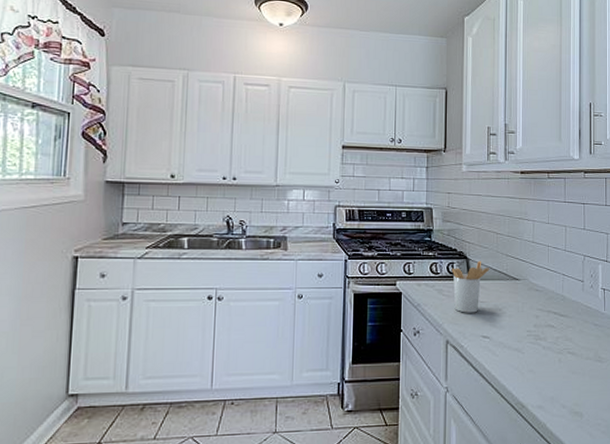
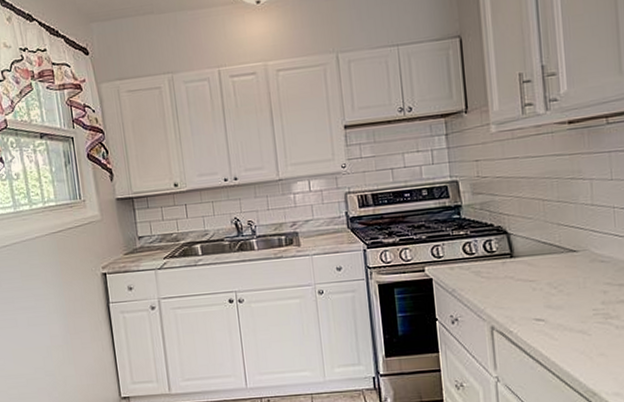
utensil holder: present [451,260,489,313] -> none [489,233,537,295]

